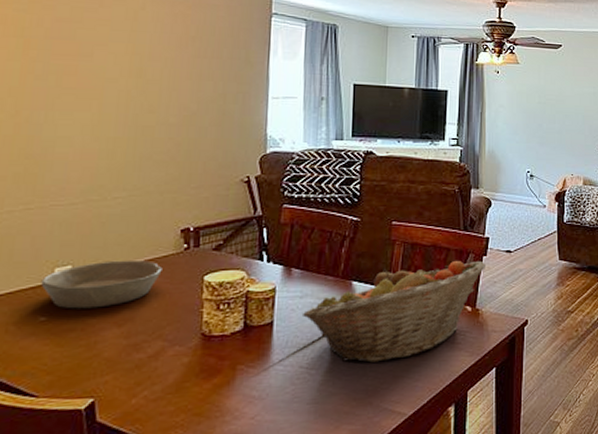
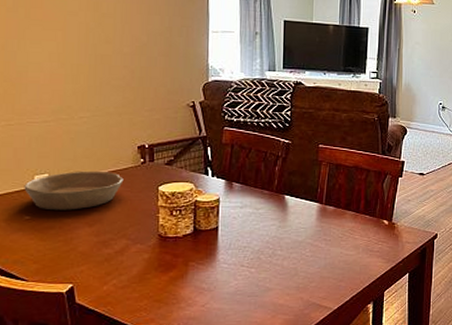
fruit basket: present [303,261,485,363] -> none [243,181,401,265]

